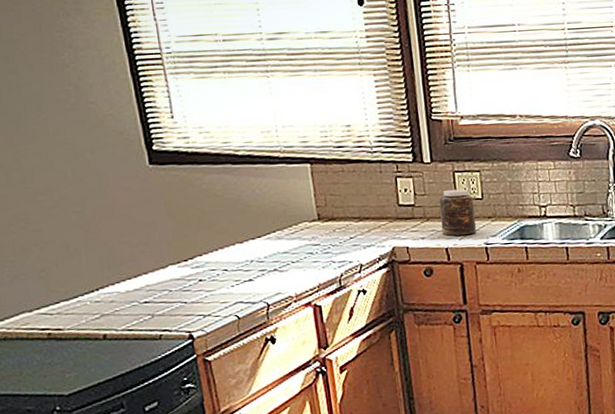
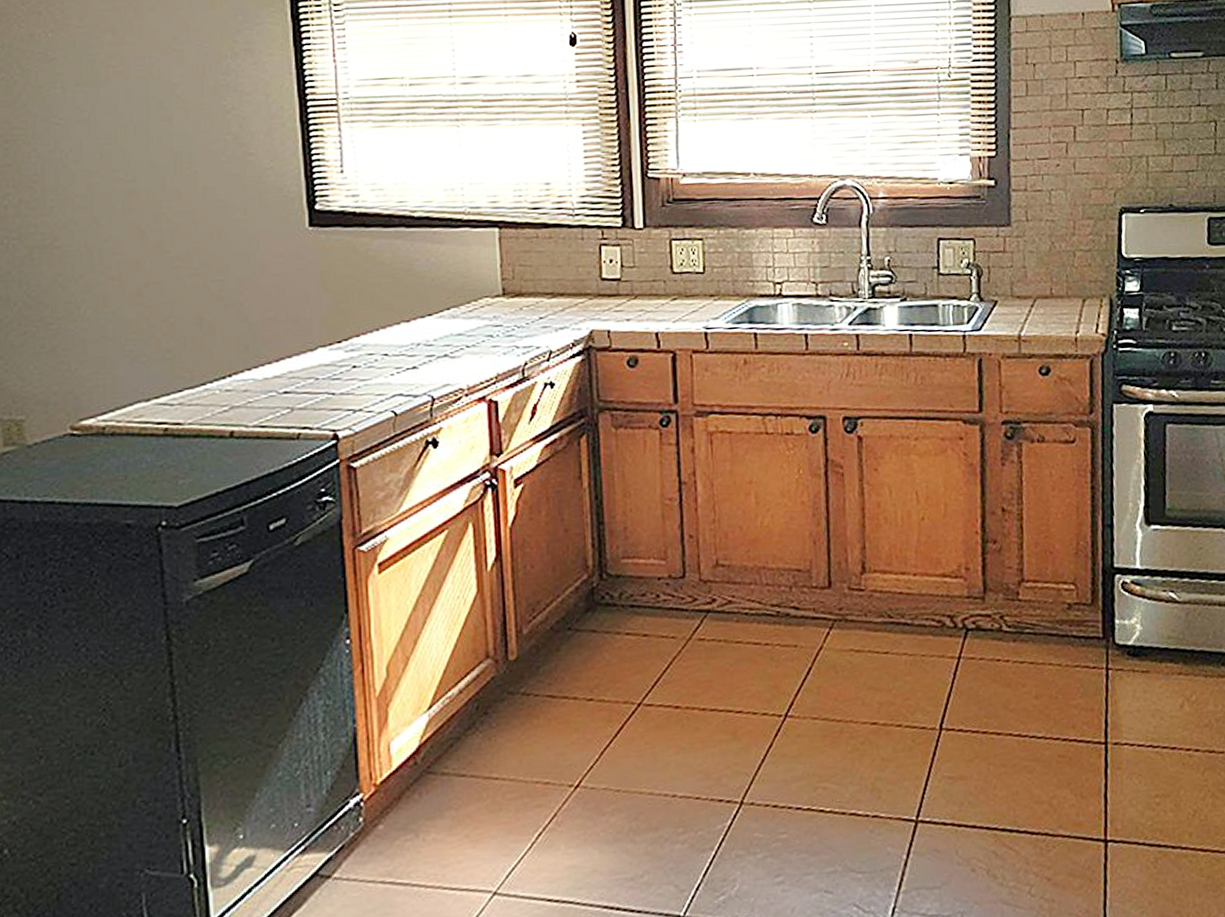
jar: present [439,189,477,236] -> none [650,260,695,318]

